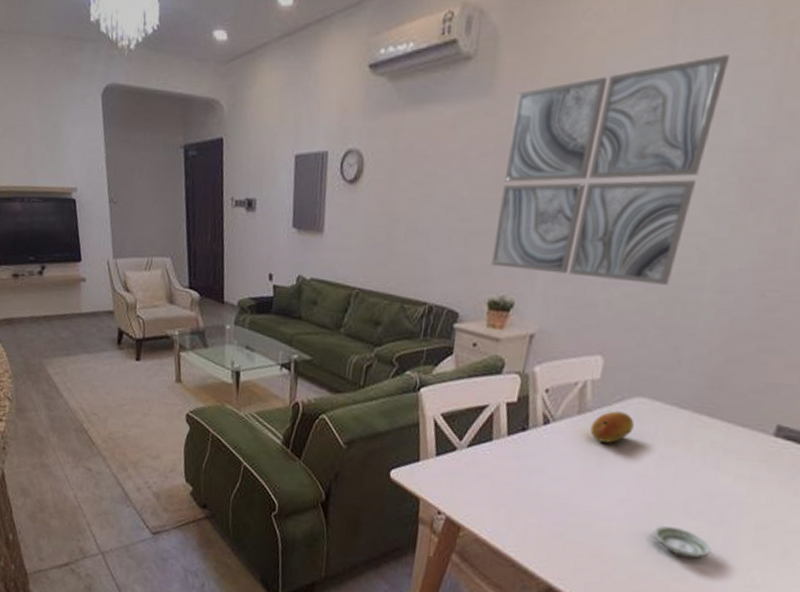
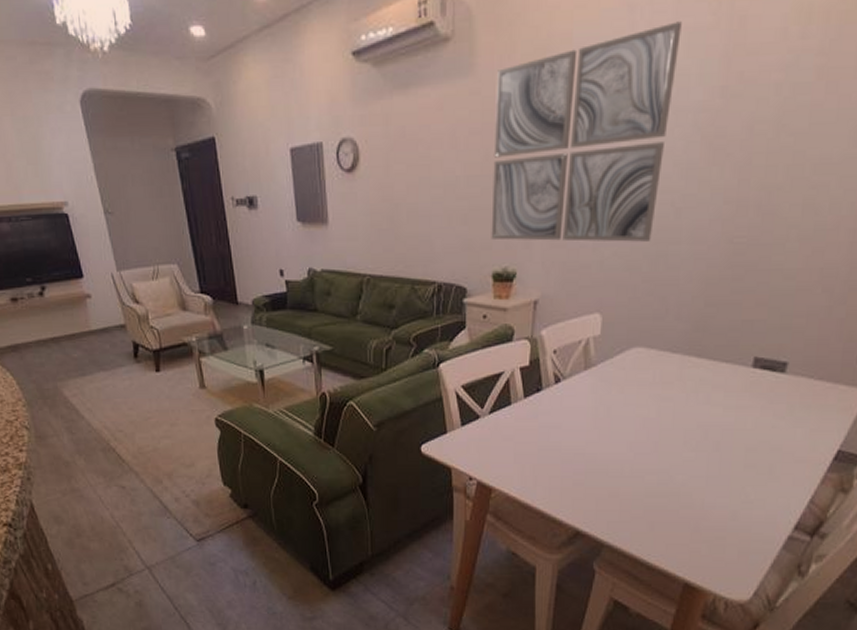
fruit: present [590,411,635,443] -> none [597,363,634,393]
saucer: present [653,525,711,558] -> none [660,460,711,486]

